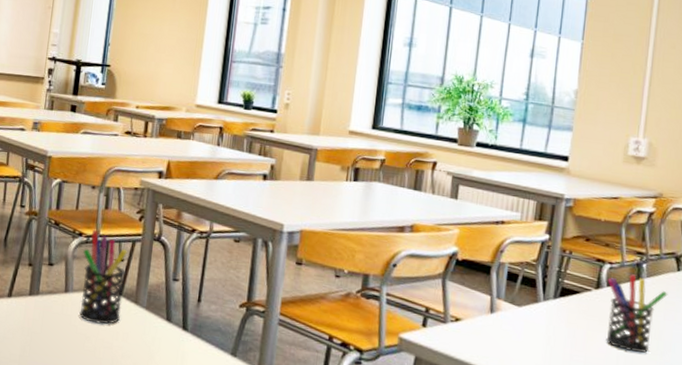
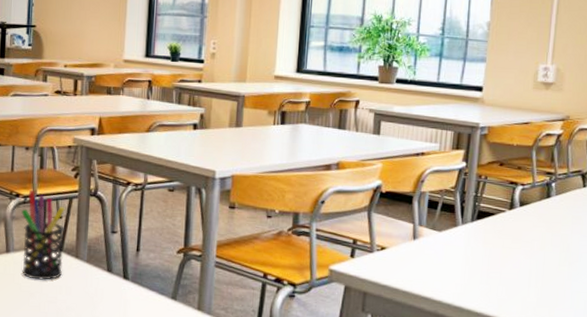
pen holder: present [606,274,668,353] -> none [519,193,575,266]

